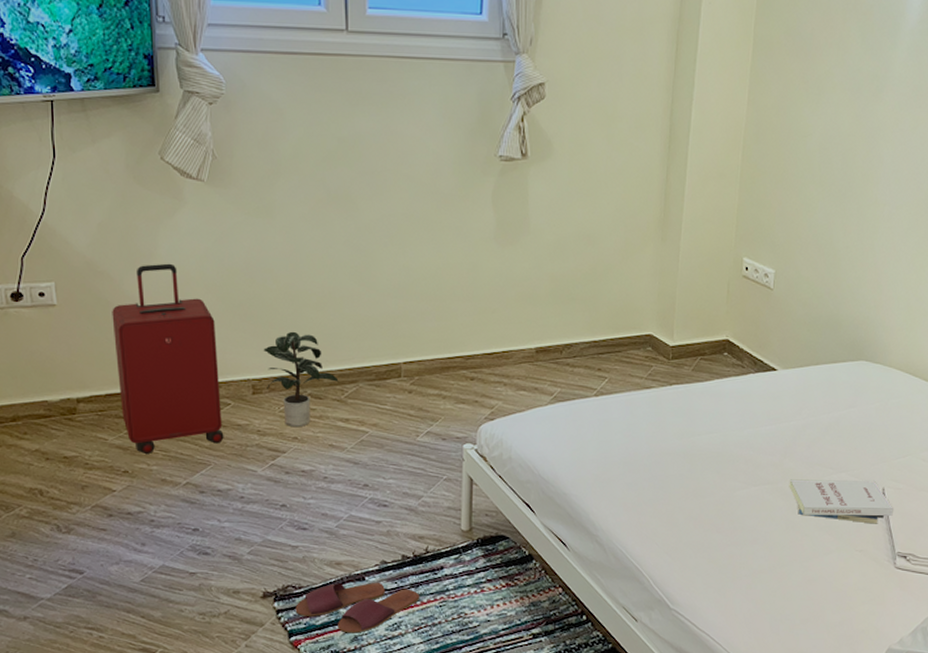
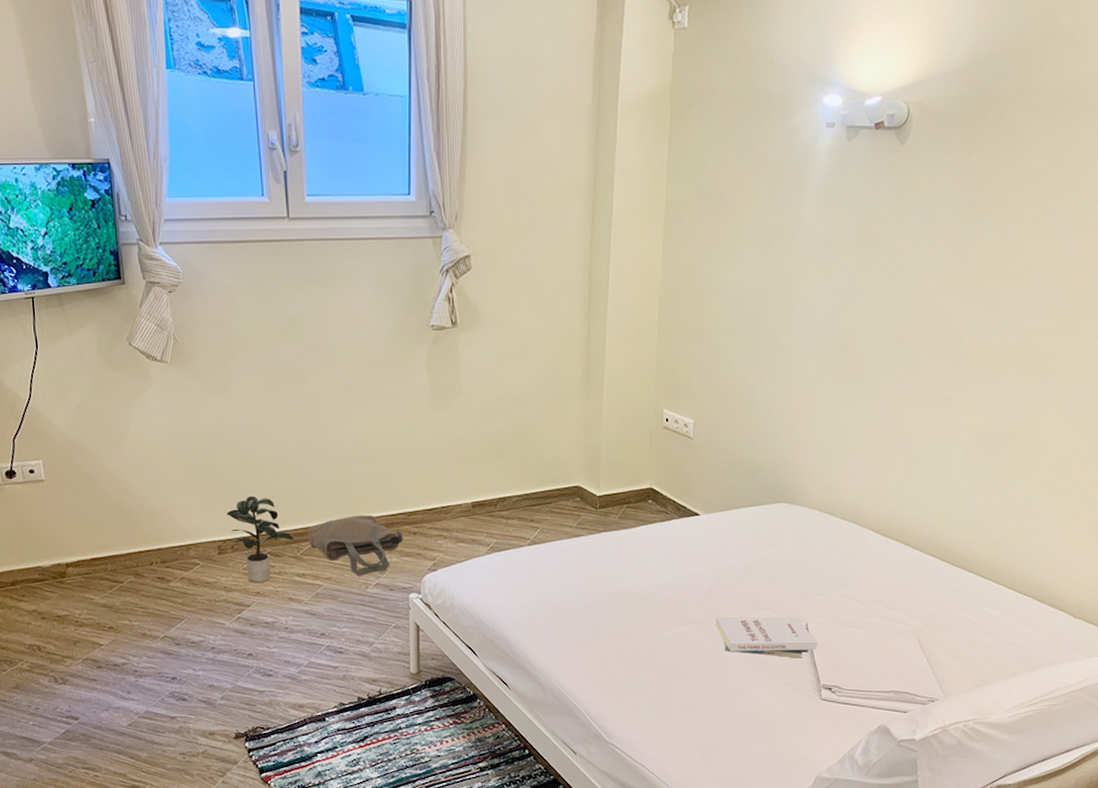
suitcase: present [112,263,224,454] -> none [92,439,195,611]
slippers: present [295,582,420,633] -> none [264,722,376,769]
tote bag: none [354,356,459,423] -> present [308,514,403,576]

